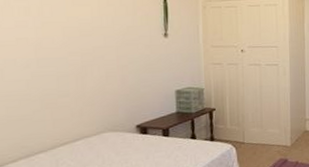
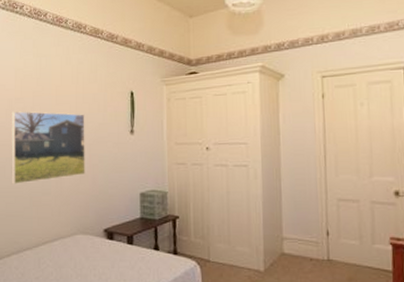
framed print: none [9,10,113,88] -> present [11,111,85,184]

